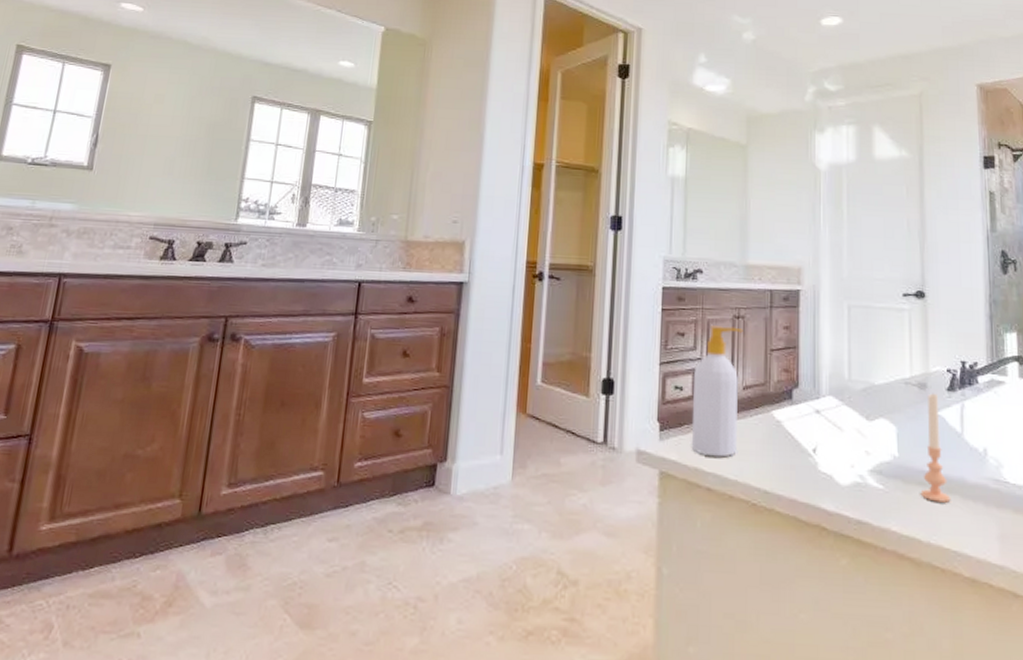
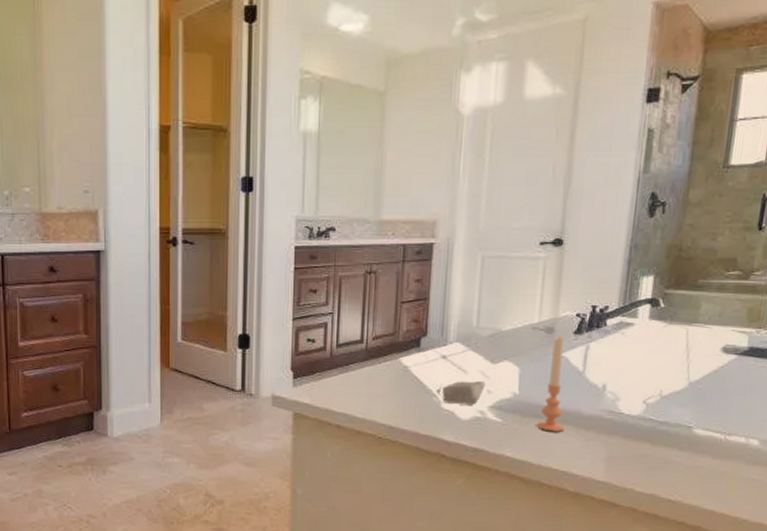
soap bottle: present [691,326,743,458] -> none [322,282,375,400]
soap bar: none [819,439,863,468] -> present [442,380,486,405]

